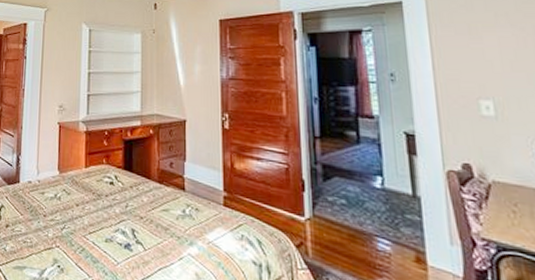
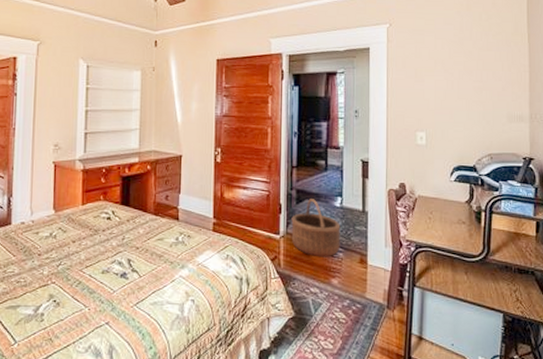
basket: none [318,176,387,251] -> present [291,199,341,258]

